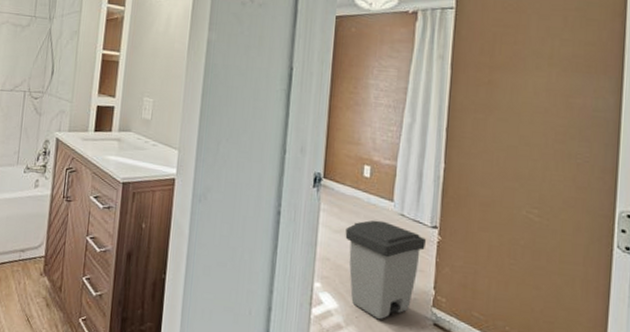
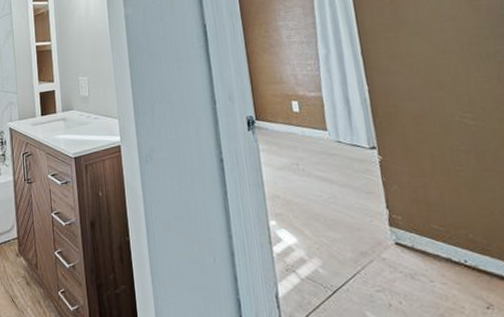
trash can: present [345,220,426,320] -> none [287,150,369,248]

